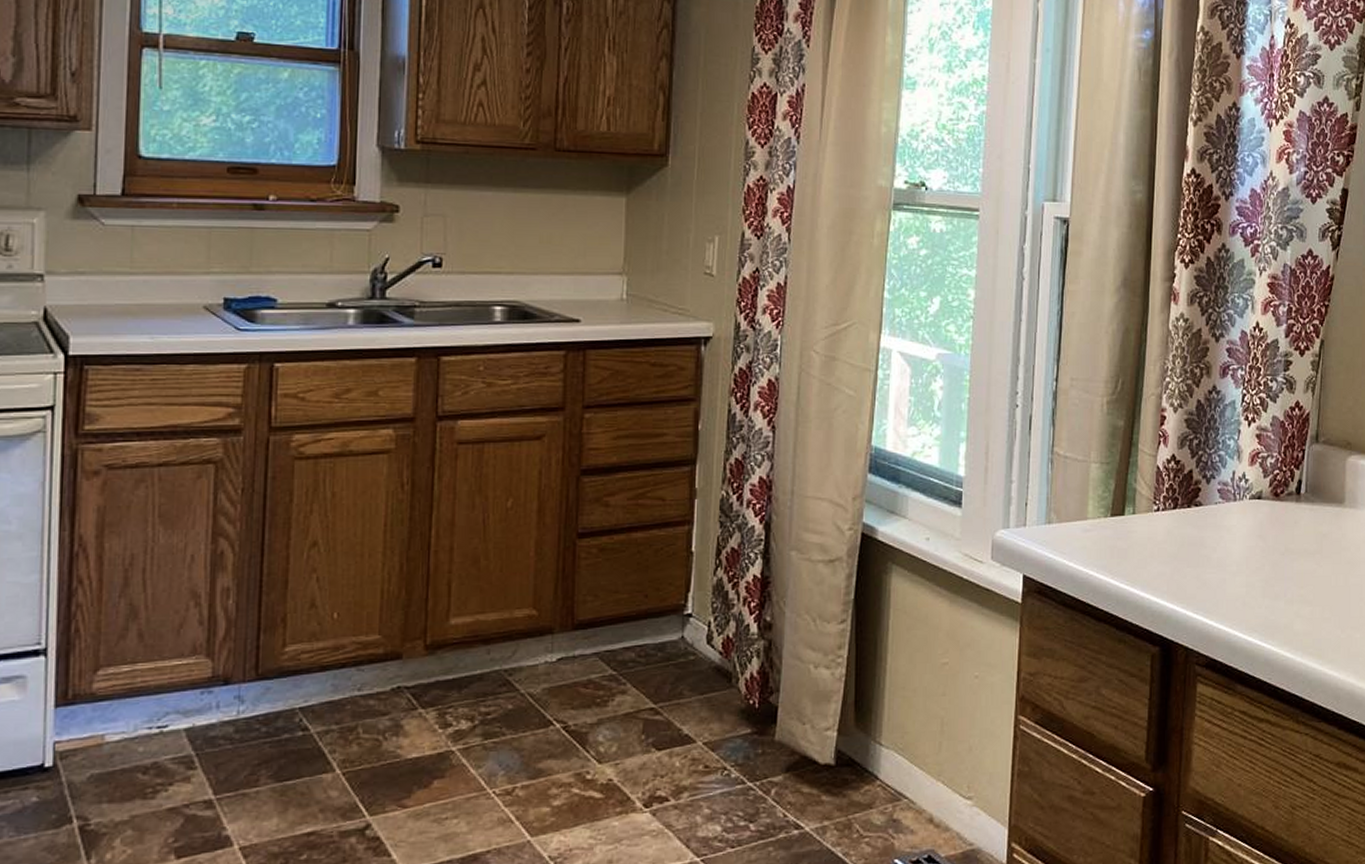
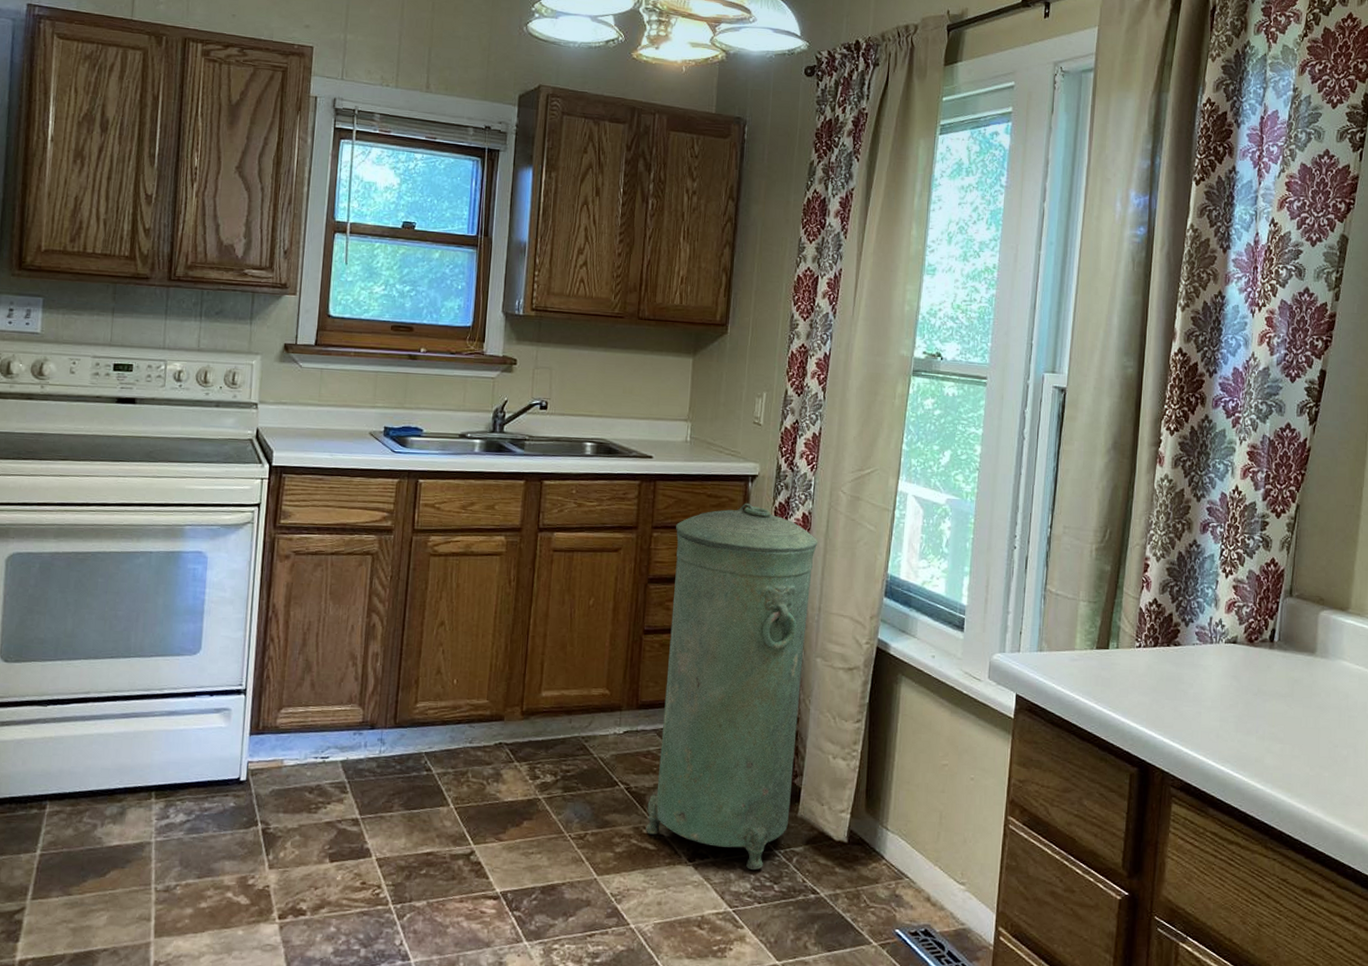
trash can: none [590,370,788,809] -> present [646,502,819,870]

